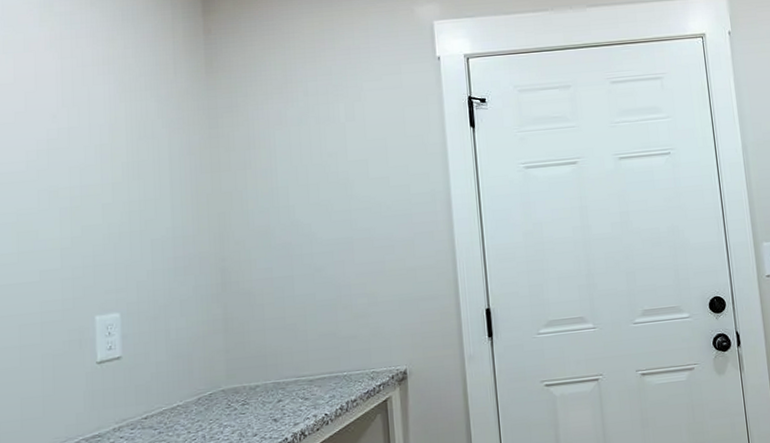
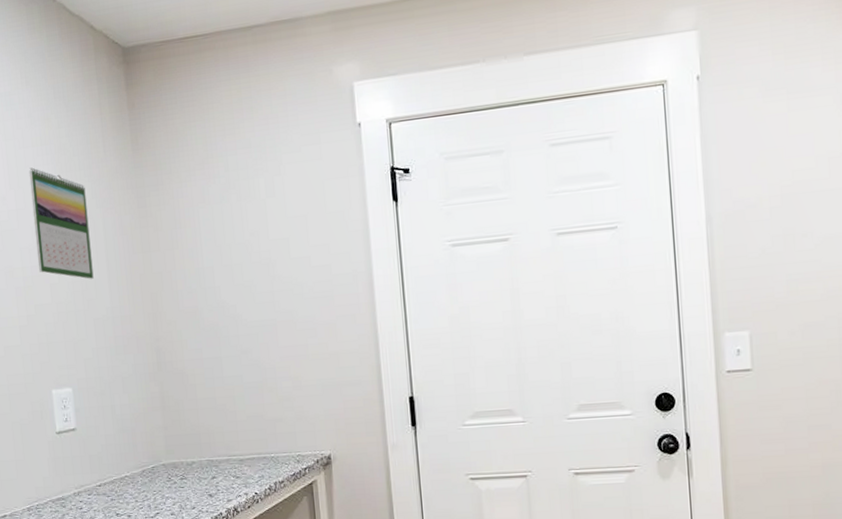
calendar: none [86,86,154,199] -> present [28,167,94,279]

